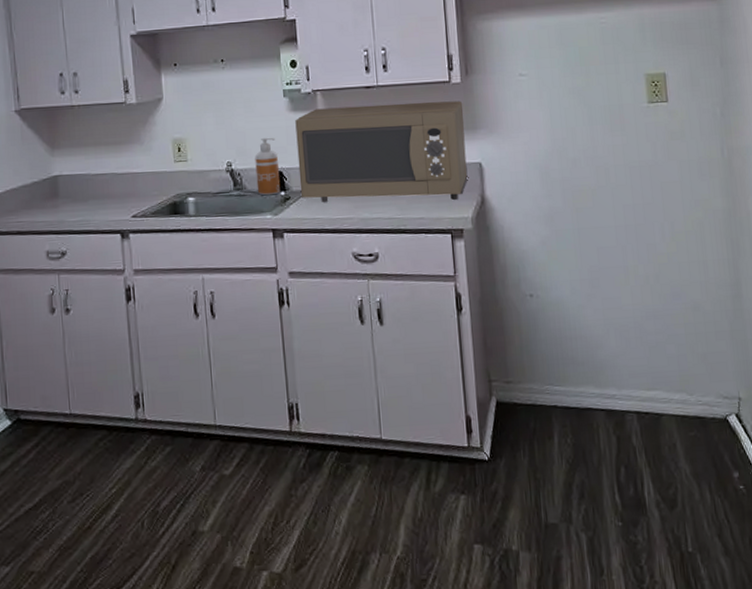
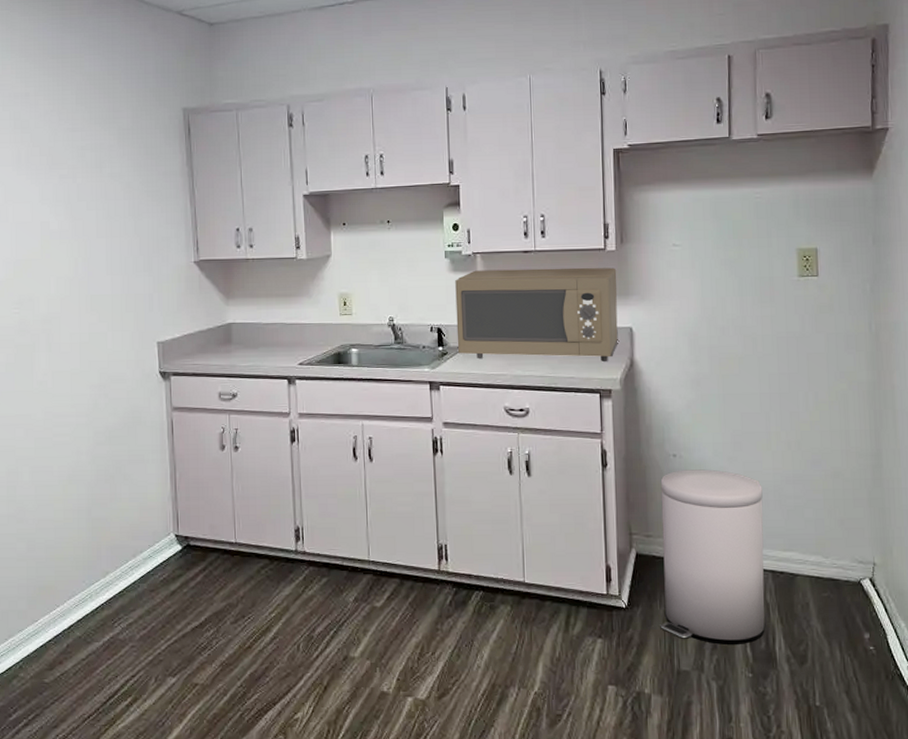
soap dispenser: present [255,137,281,196] -> none [415,295,439,350]
pedal bin: none [518,308,634,493] -> present [660,469,766,644]

